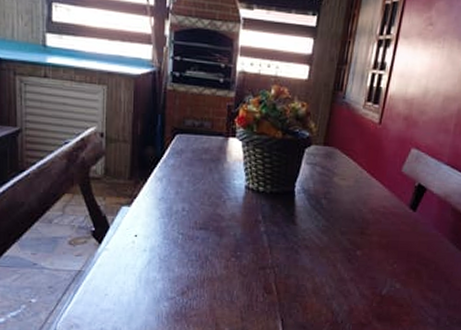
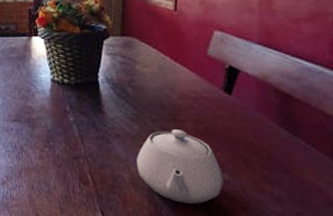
teapot: none [321,242,396,311] -> present [137,130,223,205]

